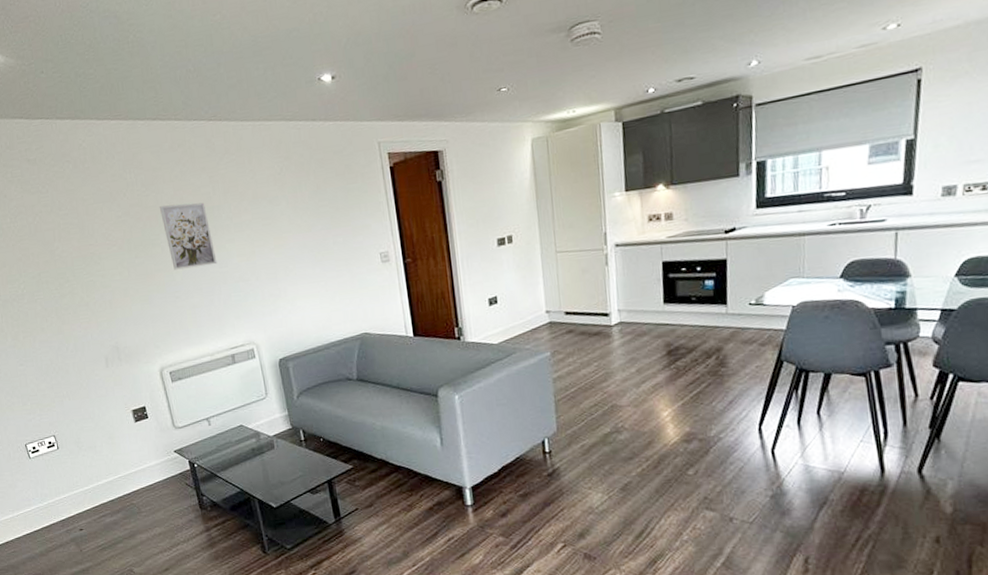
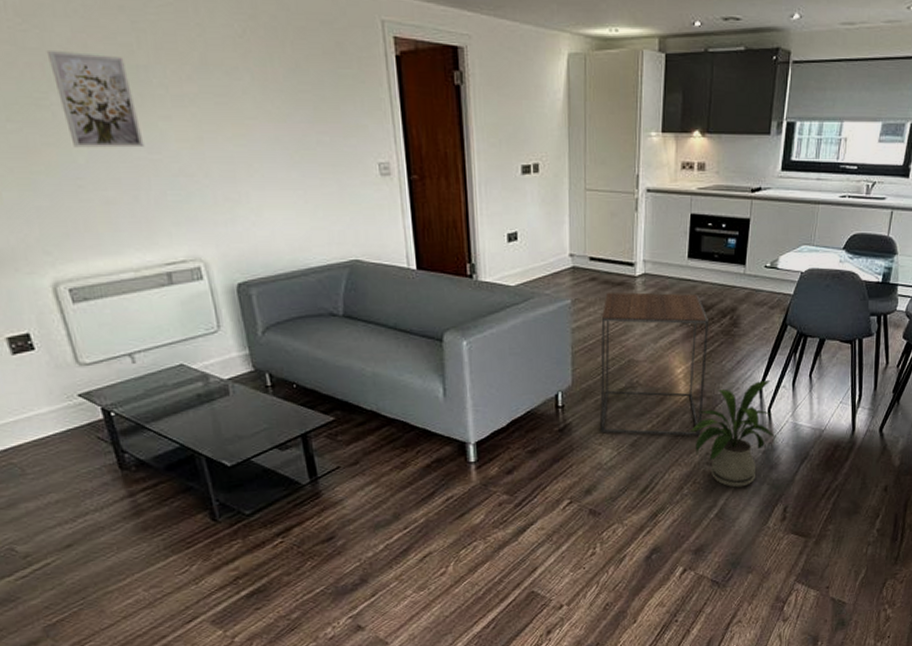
side table: none [580,337,697,480] -> present [600,292,710,436]
house plant: none [683,420,783,535] -> present [689,380,775,488]

